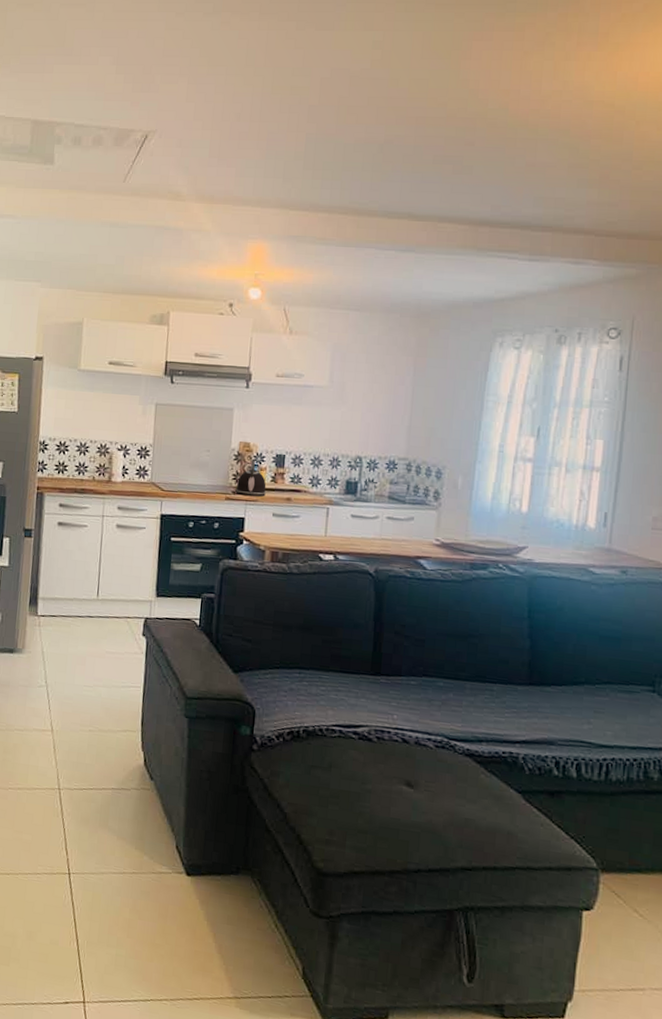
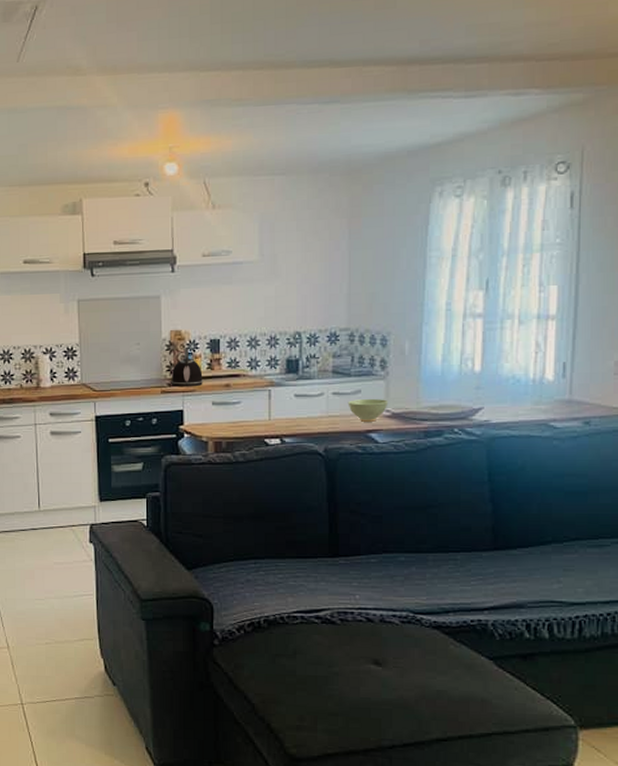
bowl: none [400,526,439,549] -> present [347,399,389,422]

